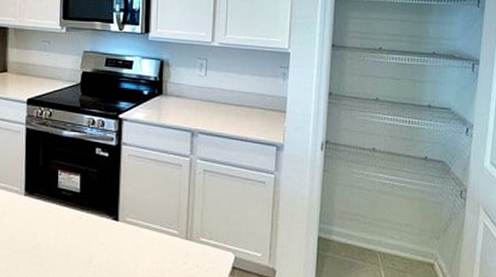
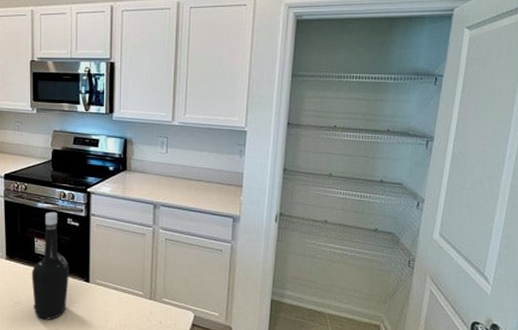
bottle: none [52,140,96,265] -> present [31,211,69,320]

